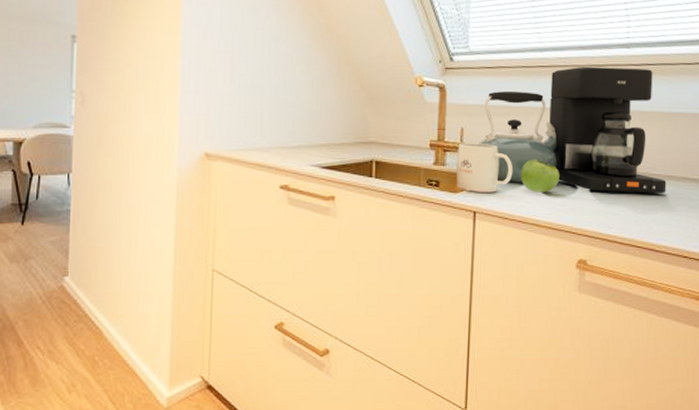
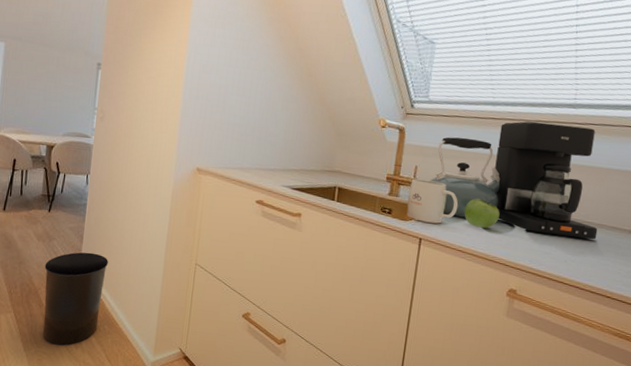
waste bin: none [21,270,103,392] -> present [42,252,108,345]

